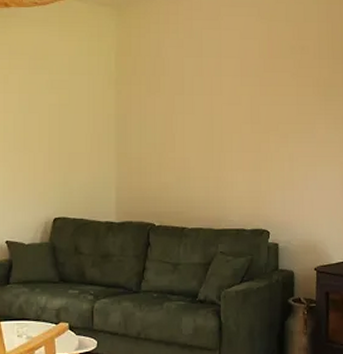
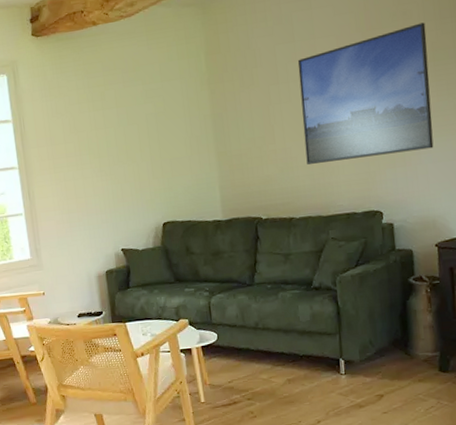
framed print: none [203,59,320,177] -> present [297,22,434,165]

